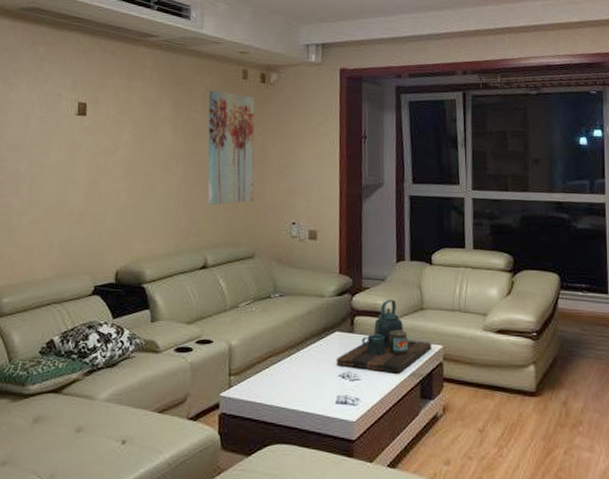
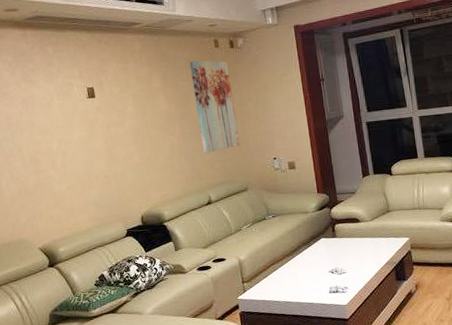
tea set: present [336,299,432,374] -> none [325,207,401,265]

